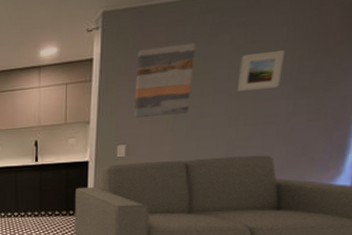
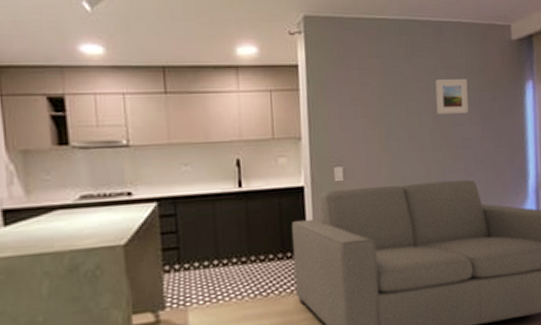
wall art: present [134,42,196,118] -> none [344,61,400,136]

